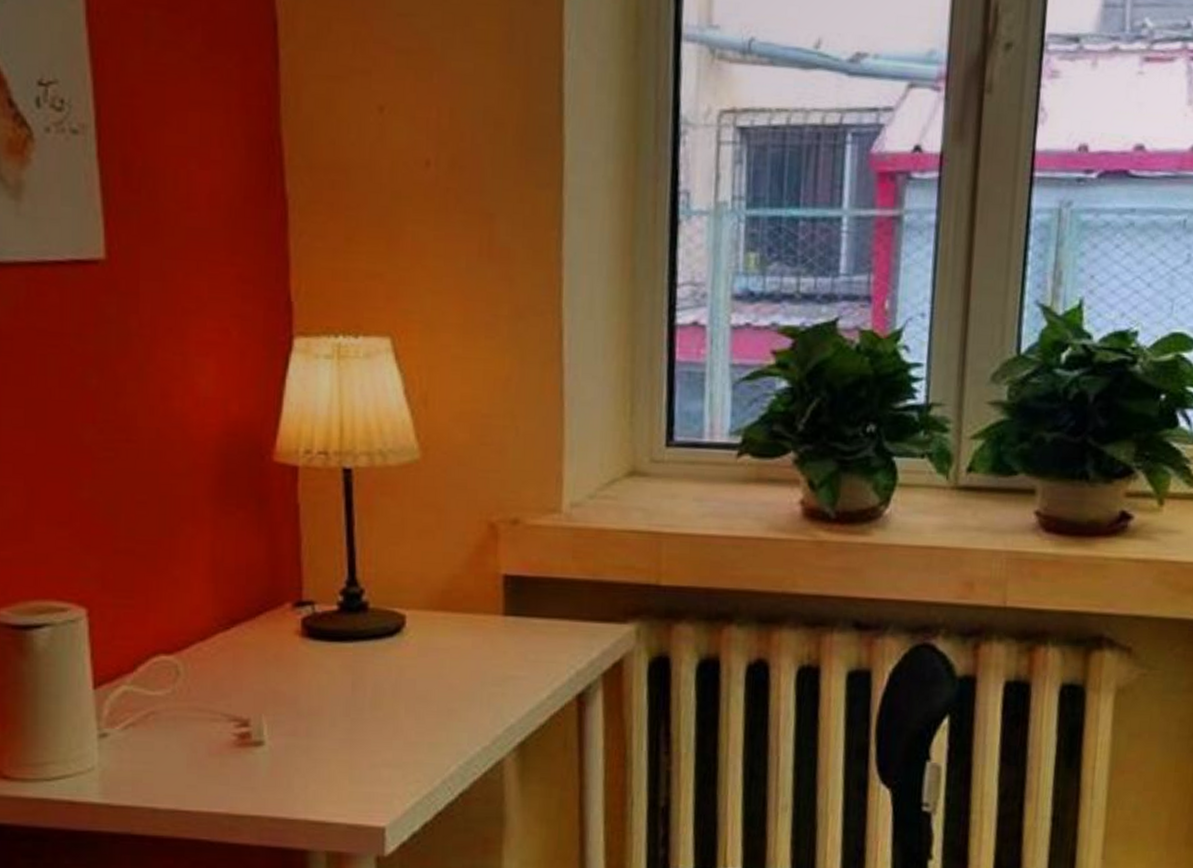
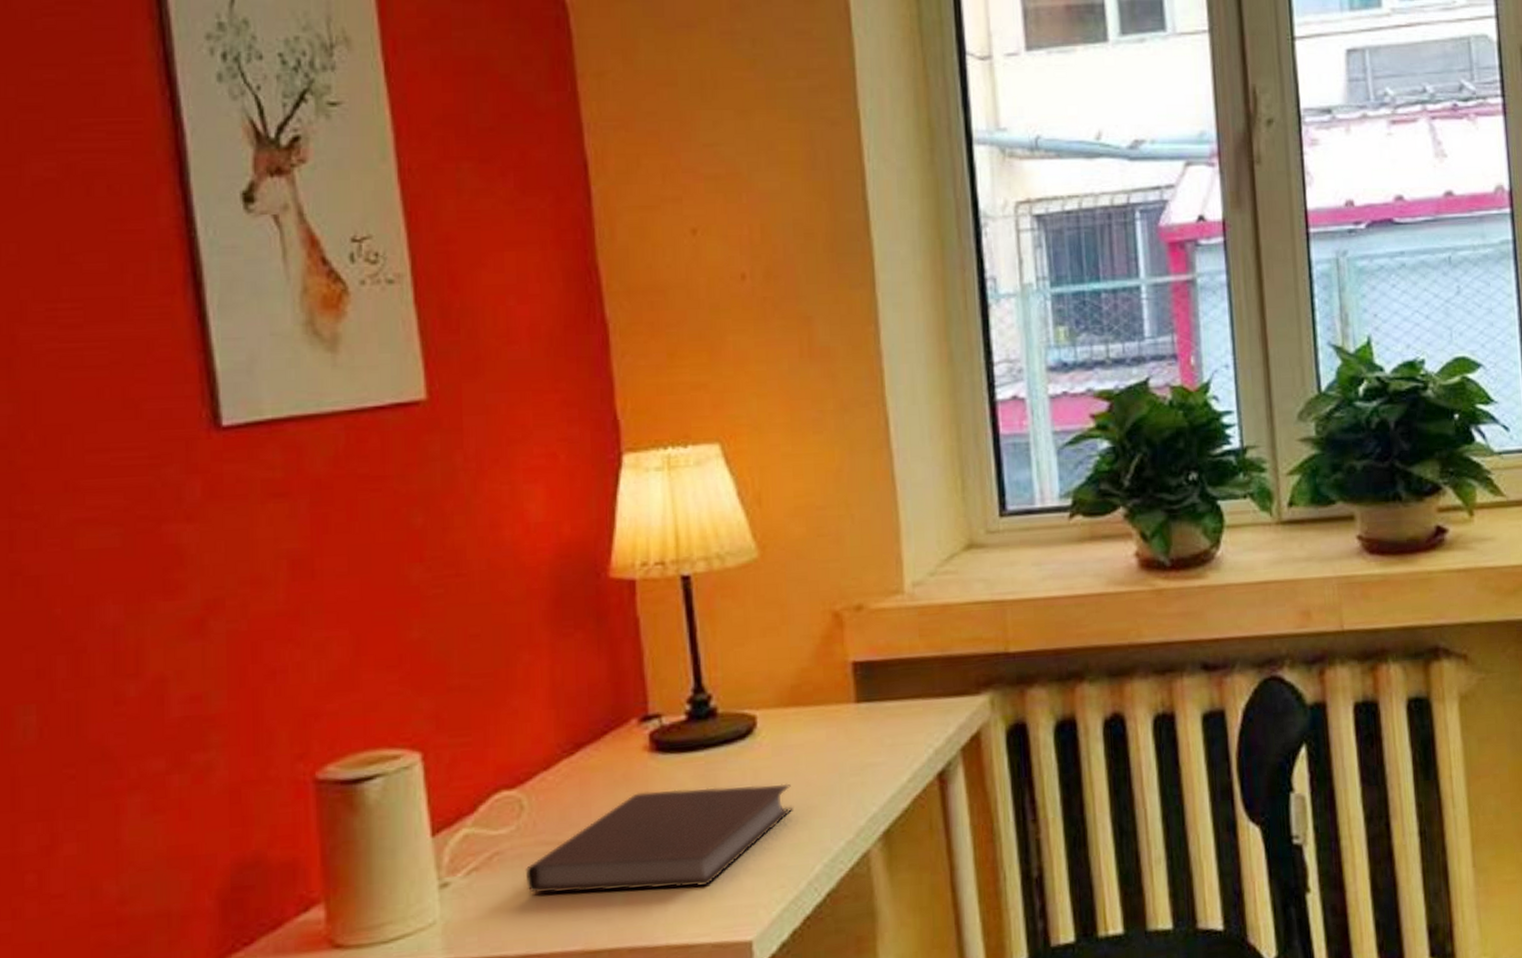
notebook: none [179,674,434,771] -> present [526,783,793,894]

